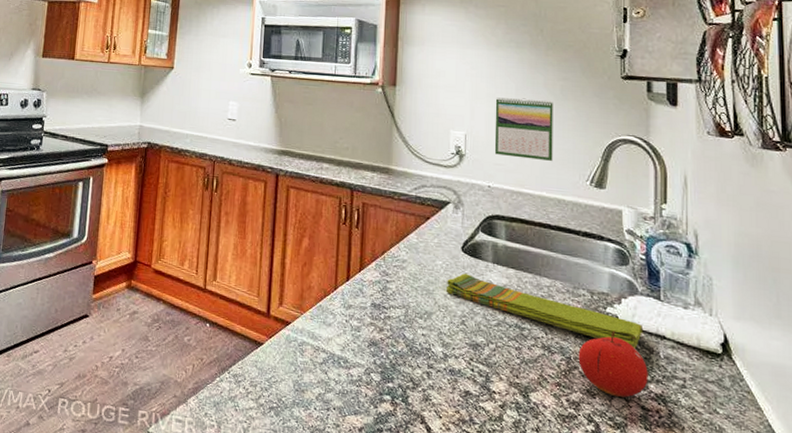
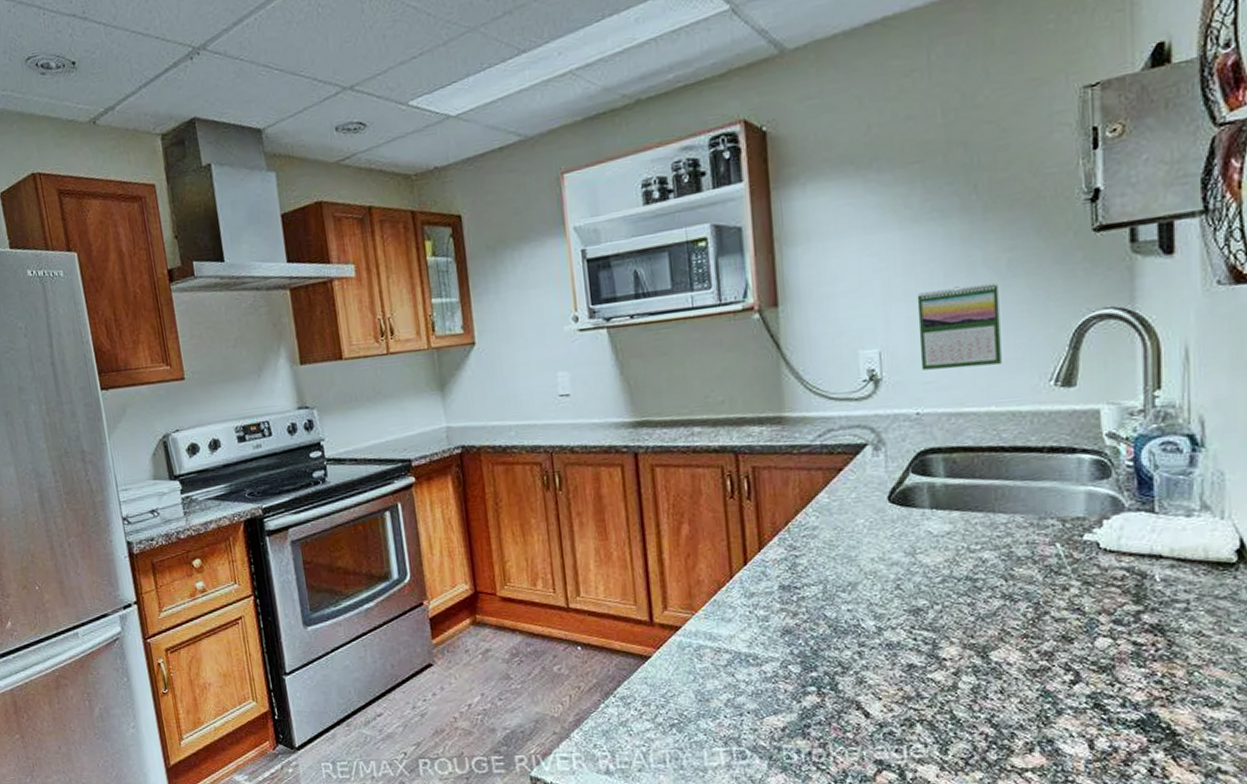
dish towel: present [447,273,642,348] -> none [873,528,1132,576]
fruit: present [578,331,648,398] -> none [1049,560,1141,637]

